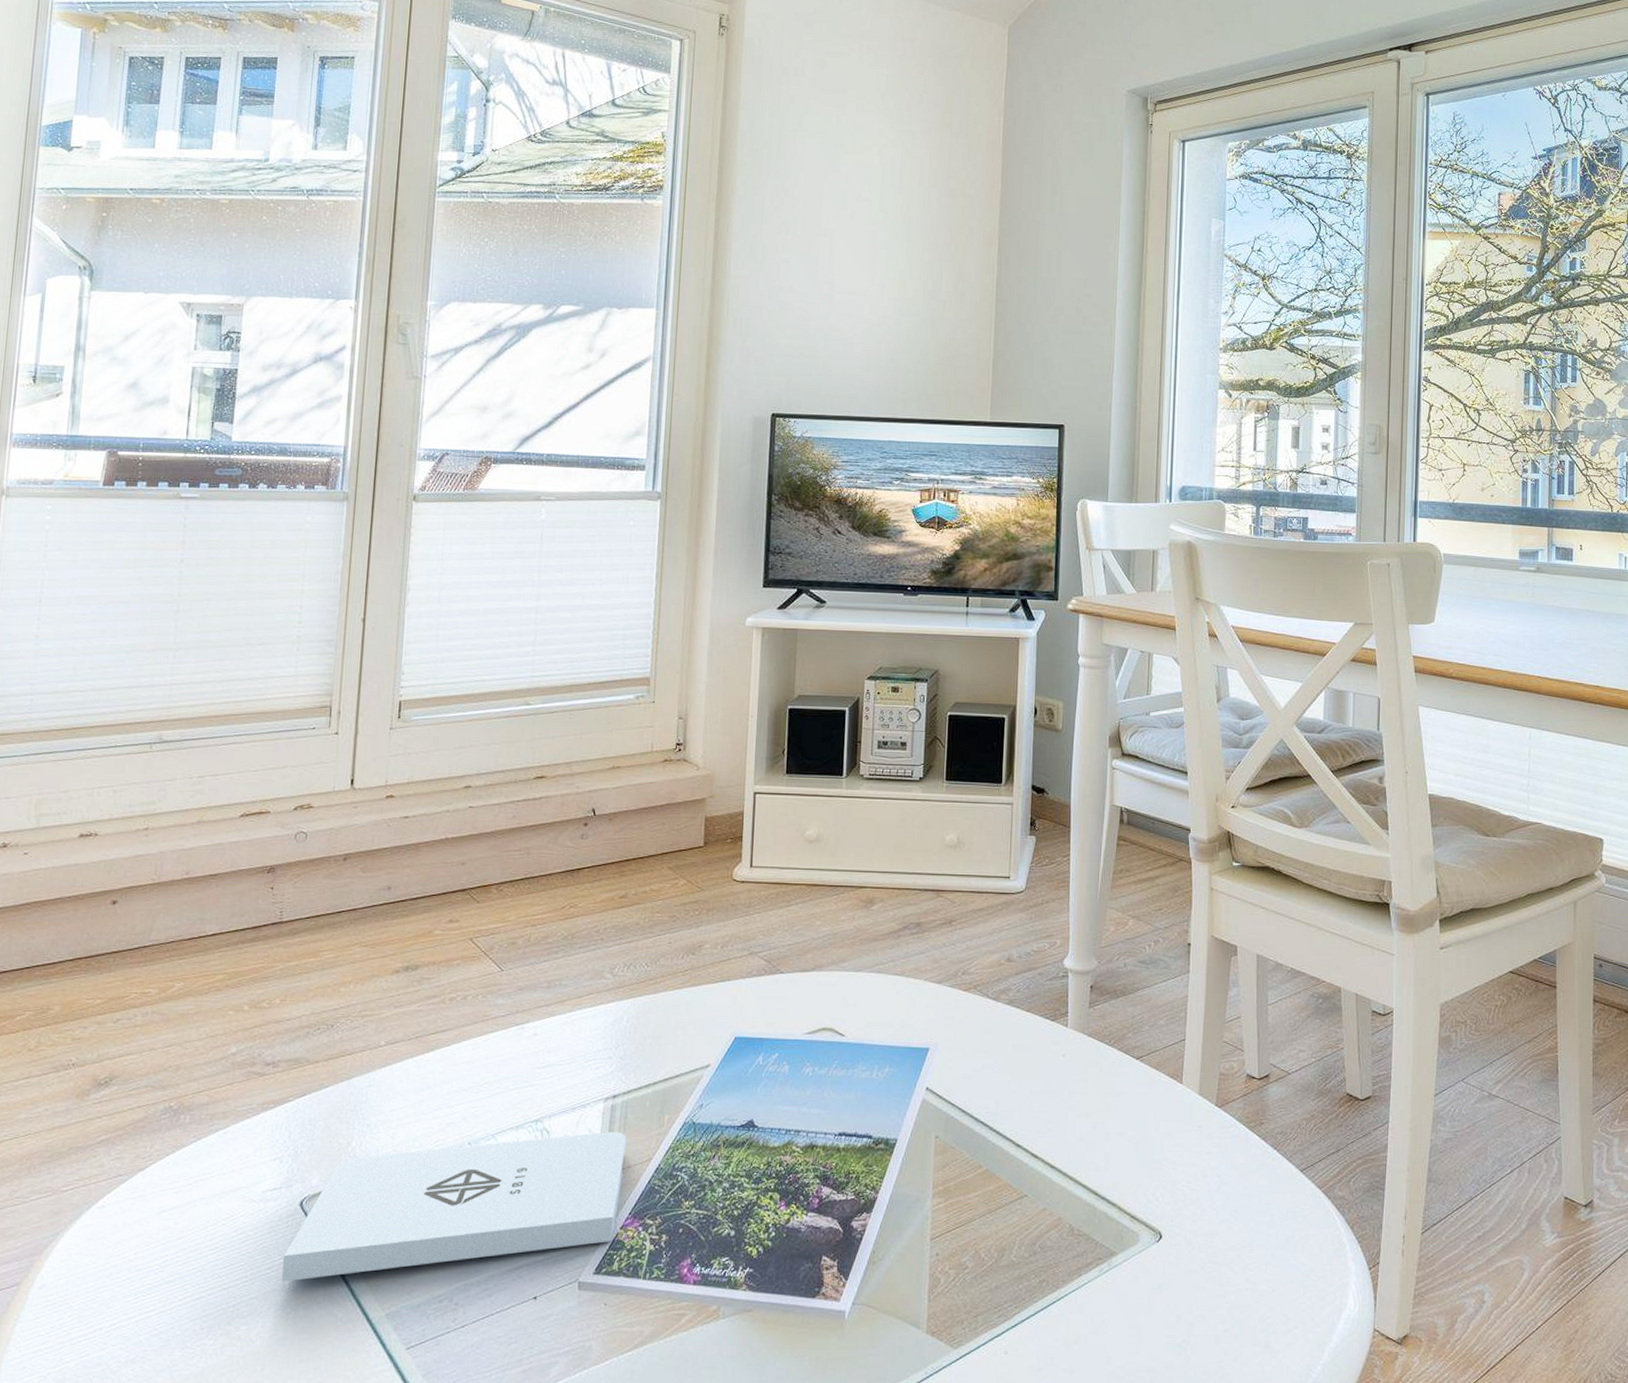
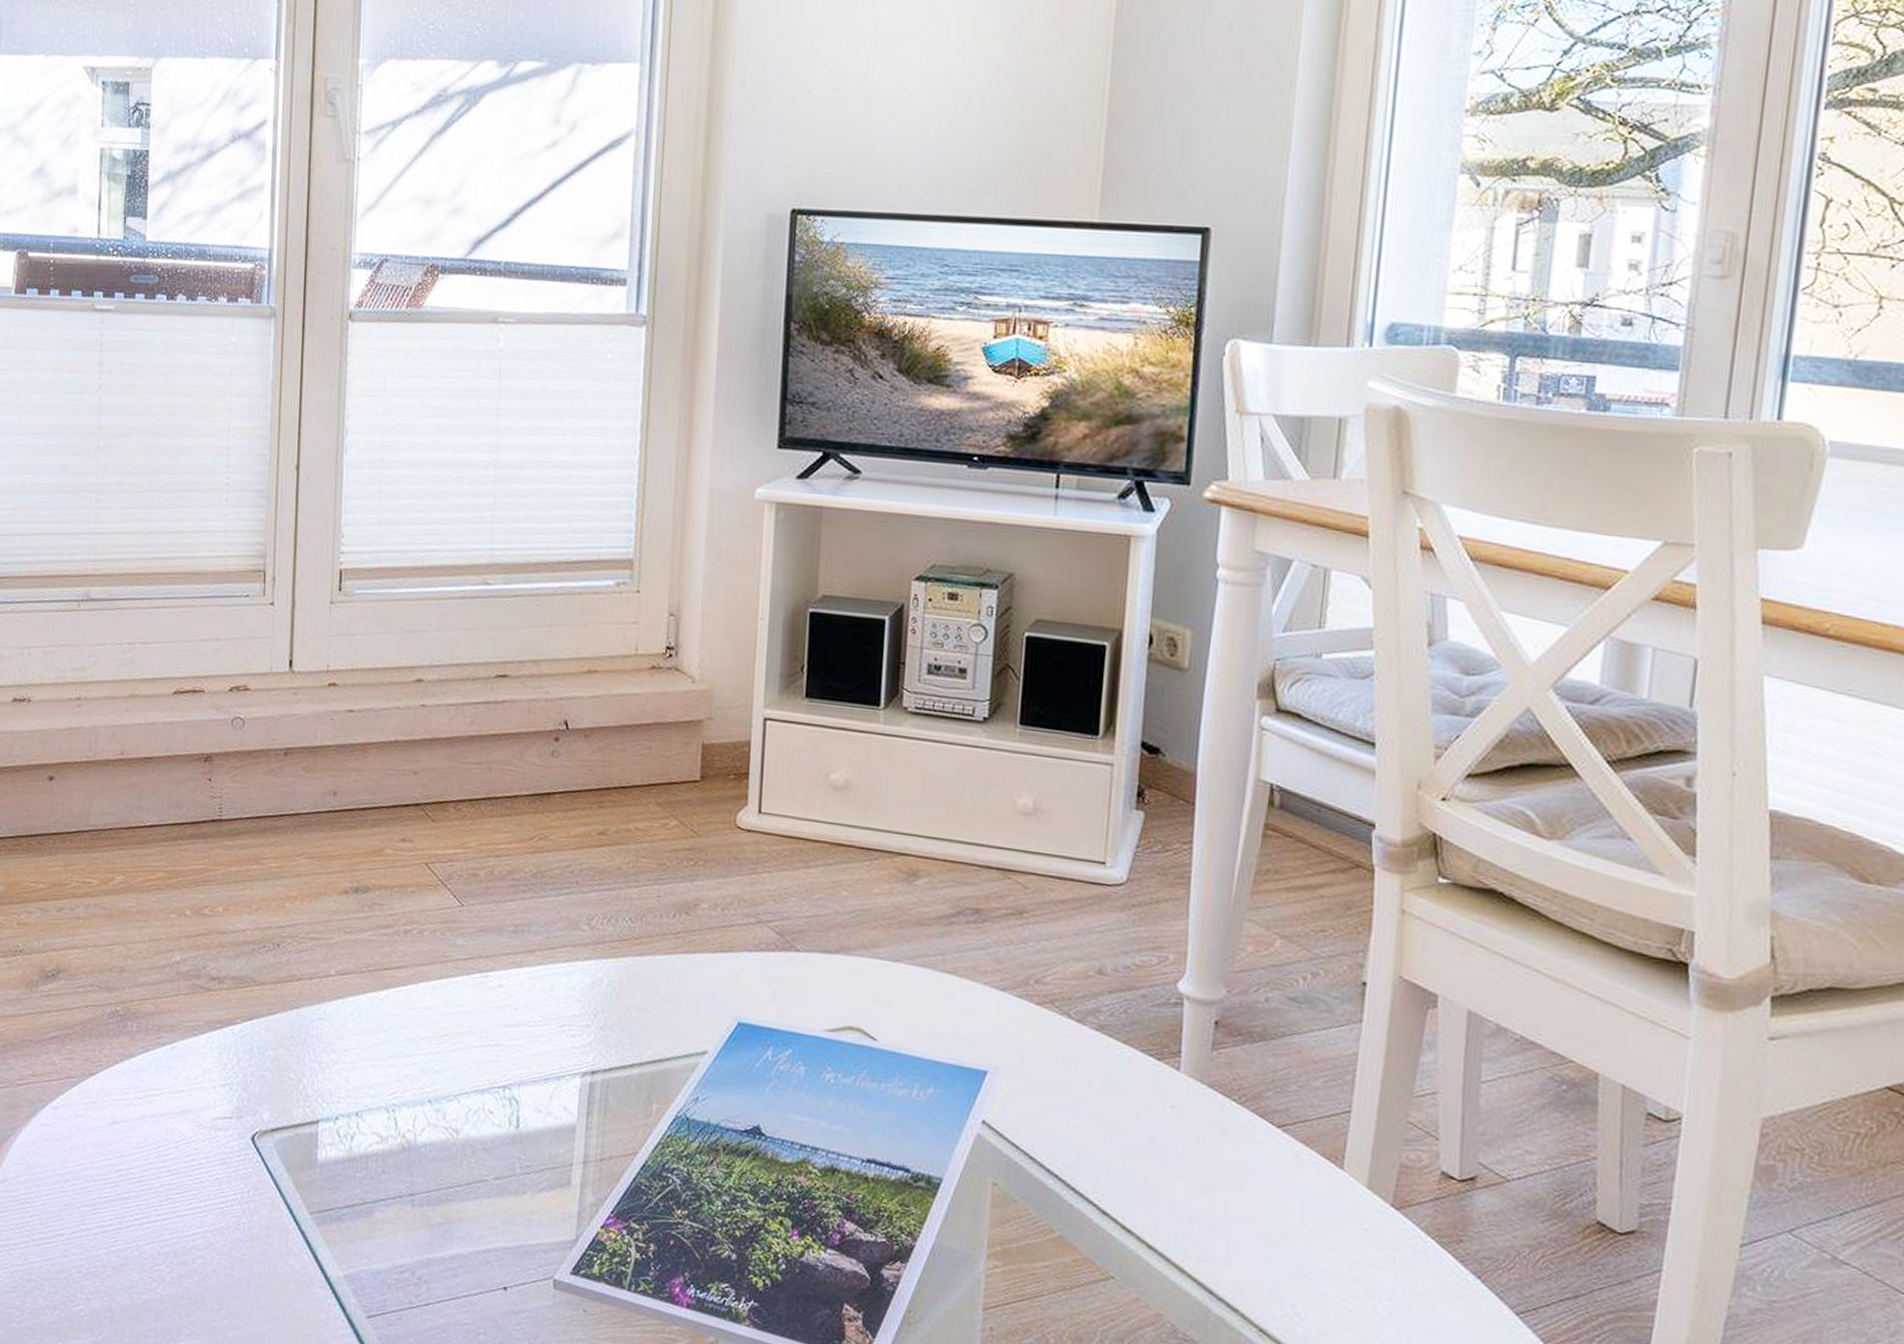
notepad: present [282,1132,627,1282] -> none [236,1096,608,1241]

